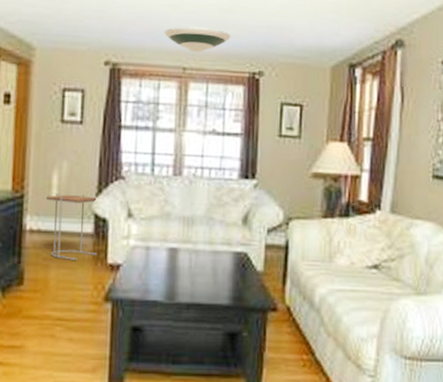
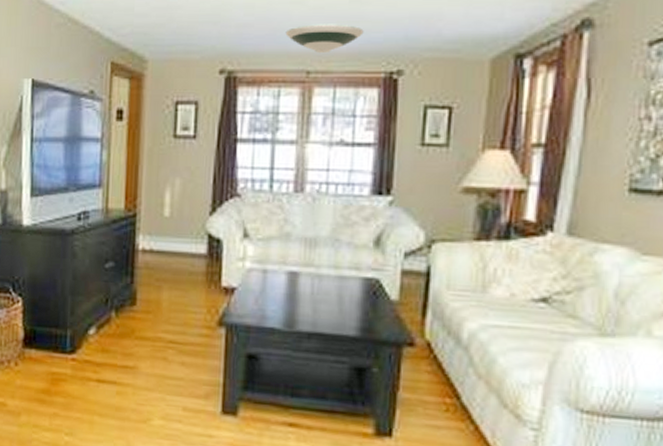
side table: present [45,193,97,260] -> none [158,212,211,282]

